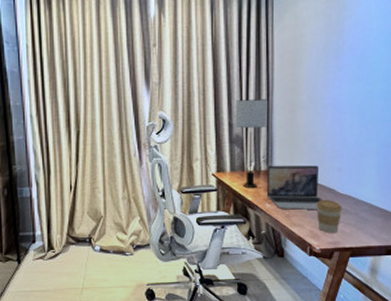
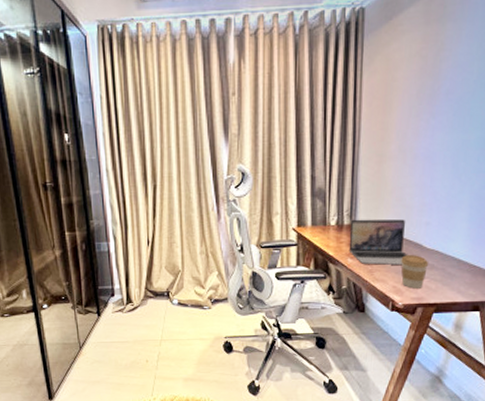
table lamp: present [235,99,269,188] -> none [318,150,354,243]

